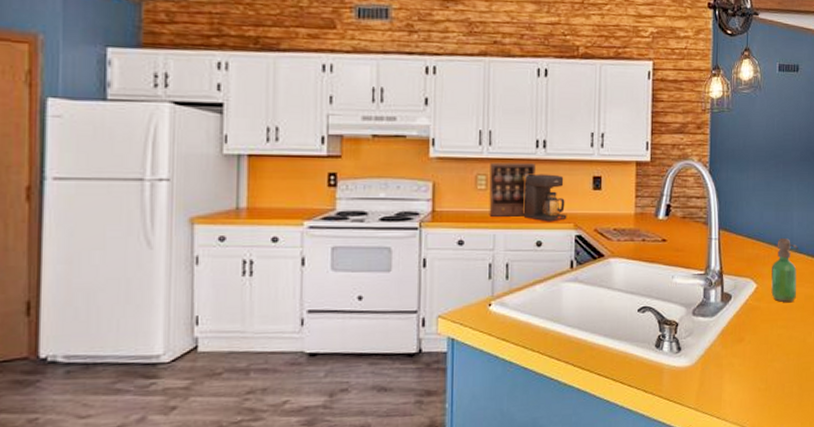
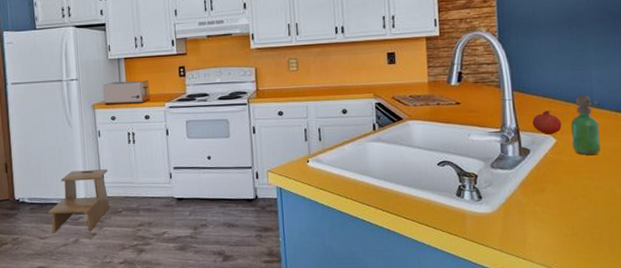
step stool: none [98,312,206,409] -> present [49,169,110,233]
toaster: none [209,187,283,221] -> present [102,80,150,105]
spice rack: present [489,162,536,217] -> none [299,46,337,92]
coffee maker: present [524,173,567,222] -> none [329,54,367,94]
fruit: none [736,252,763,279] -> present [532,110,562,135]

